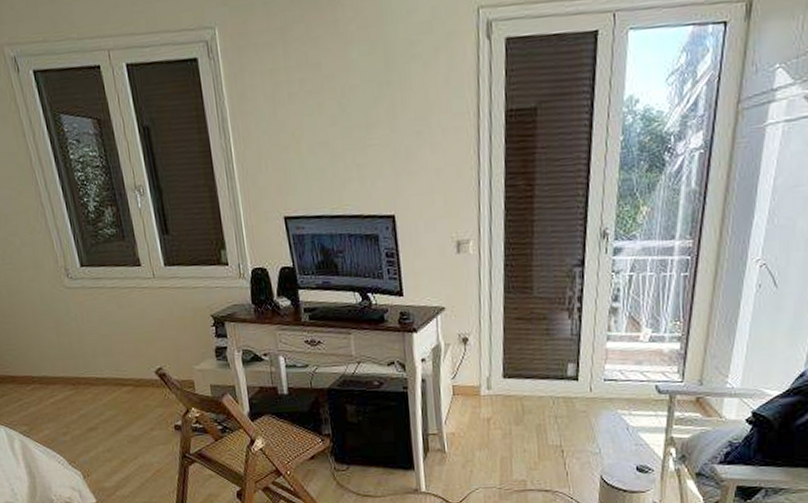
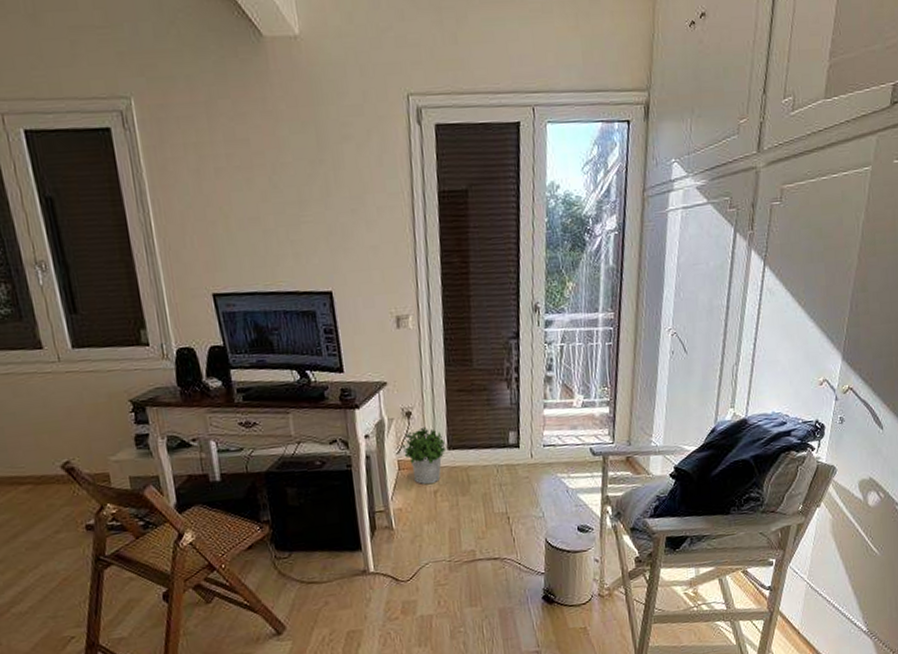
potted plant: none [457,353,502,412] -> present [401,426,447,485]

